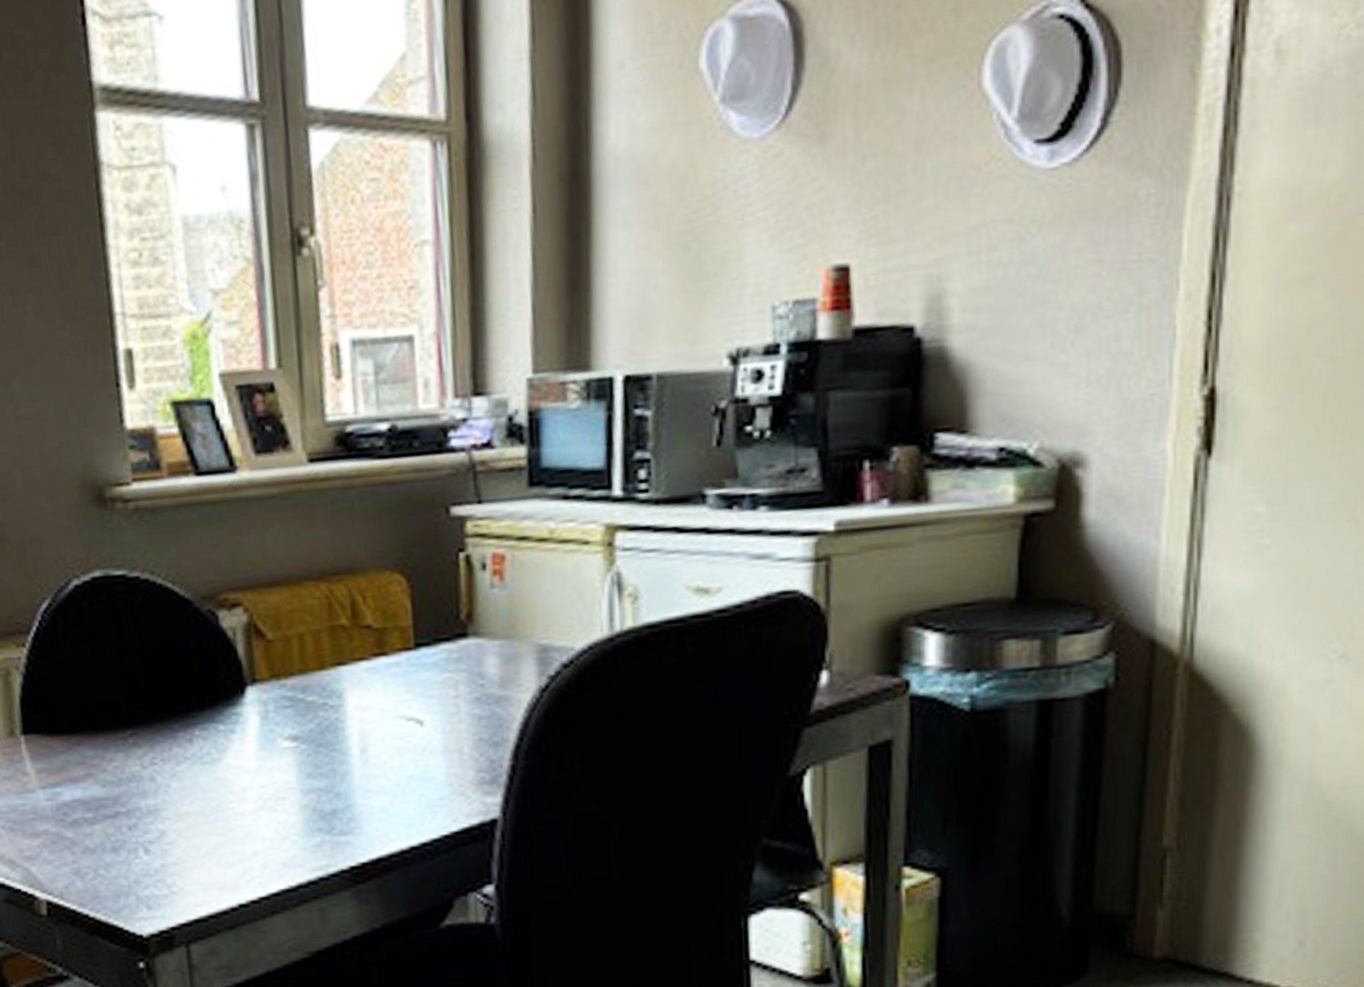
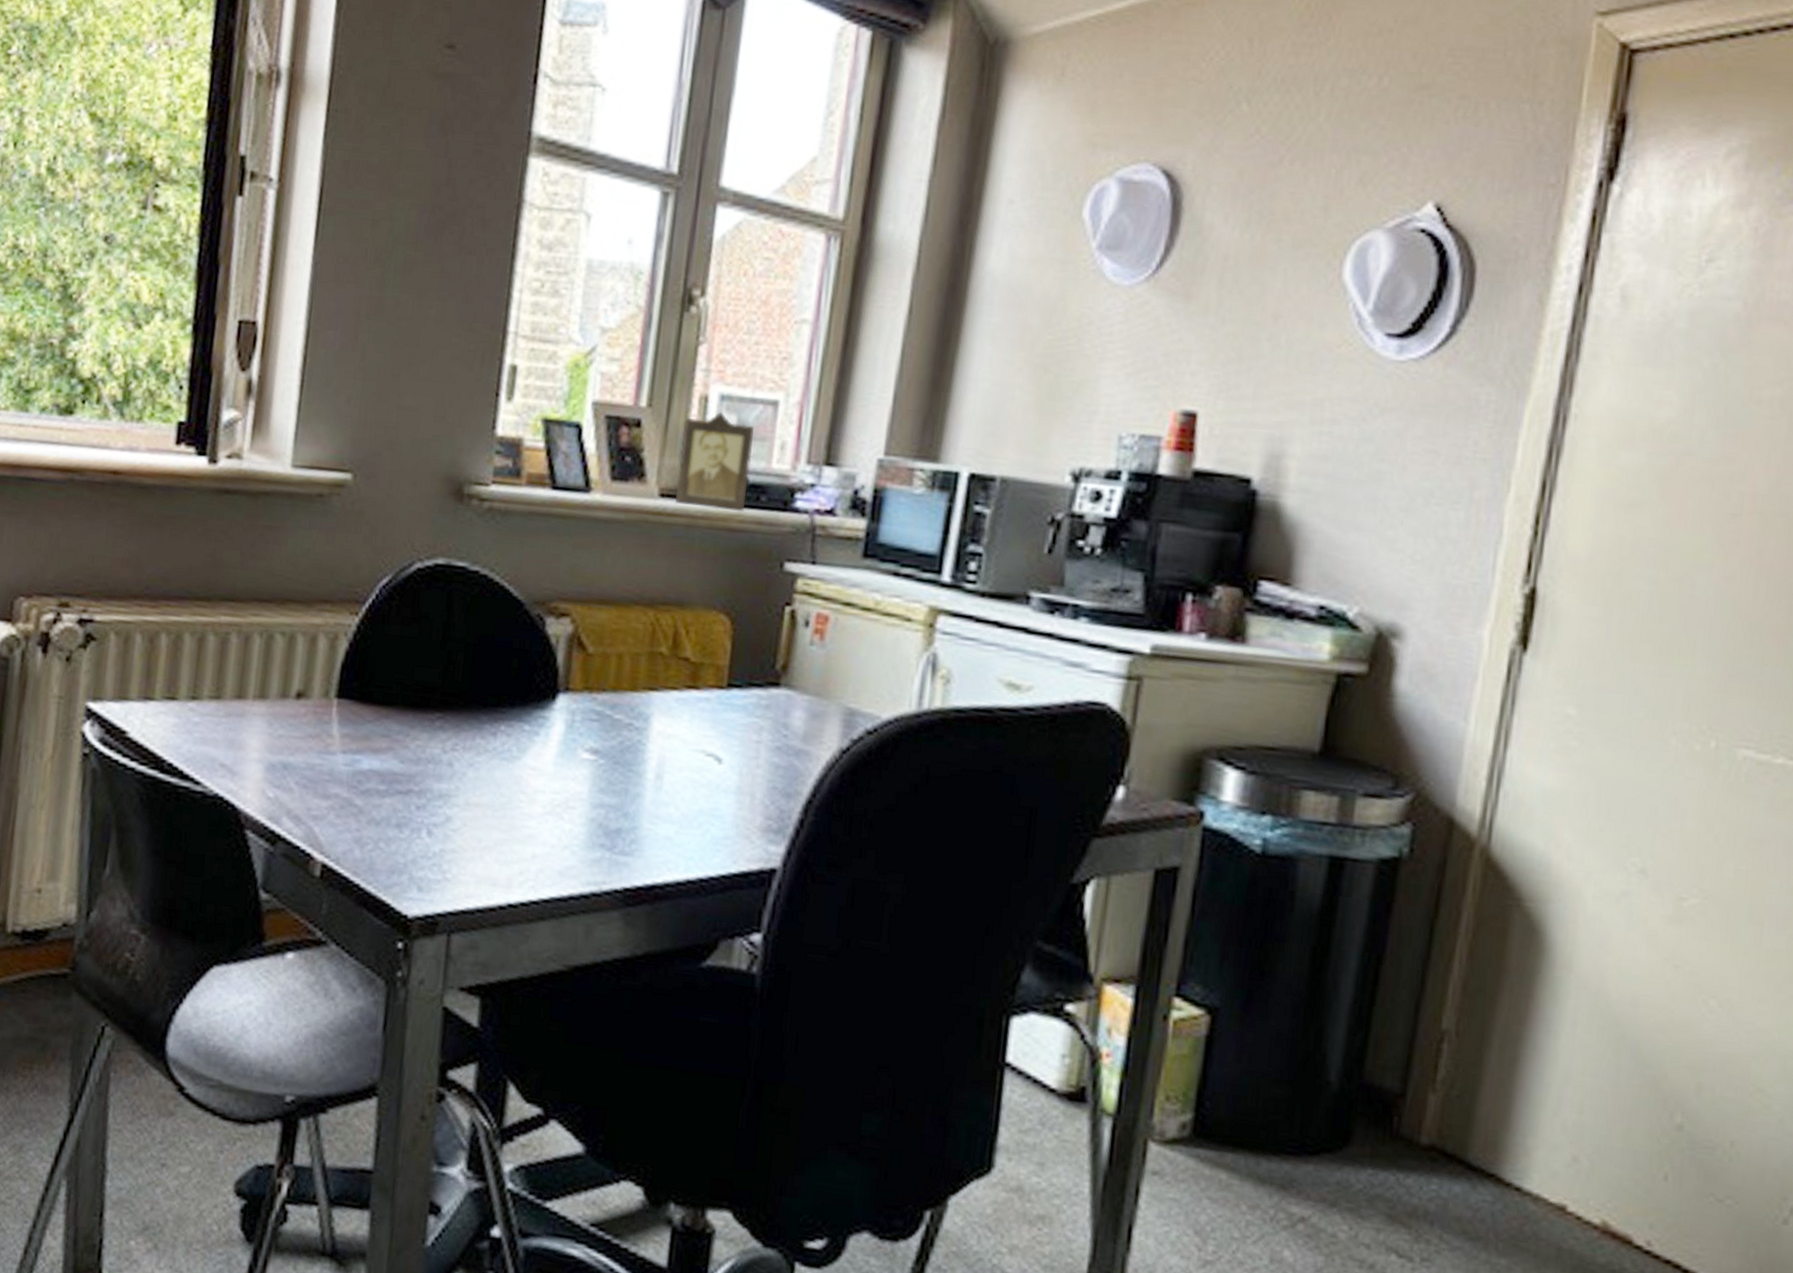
photo frame: none [319,359,400,468] -> present [675,412,754,512]

